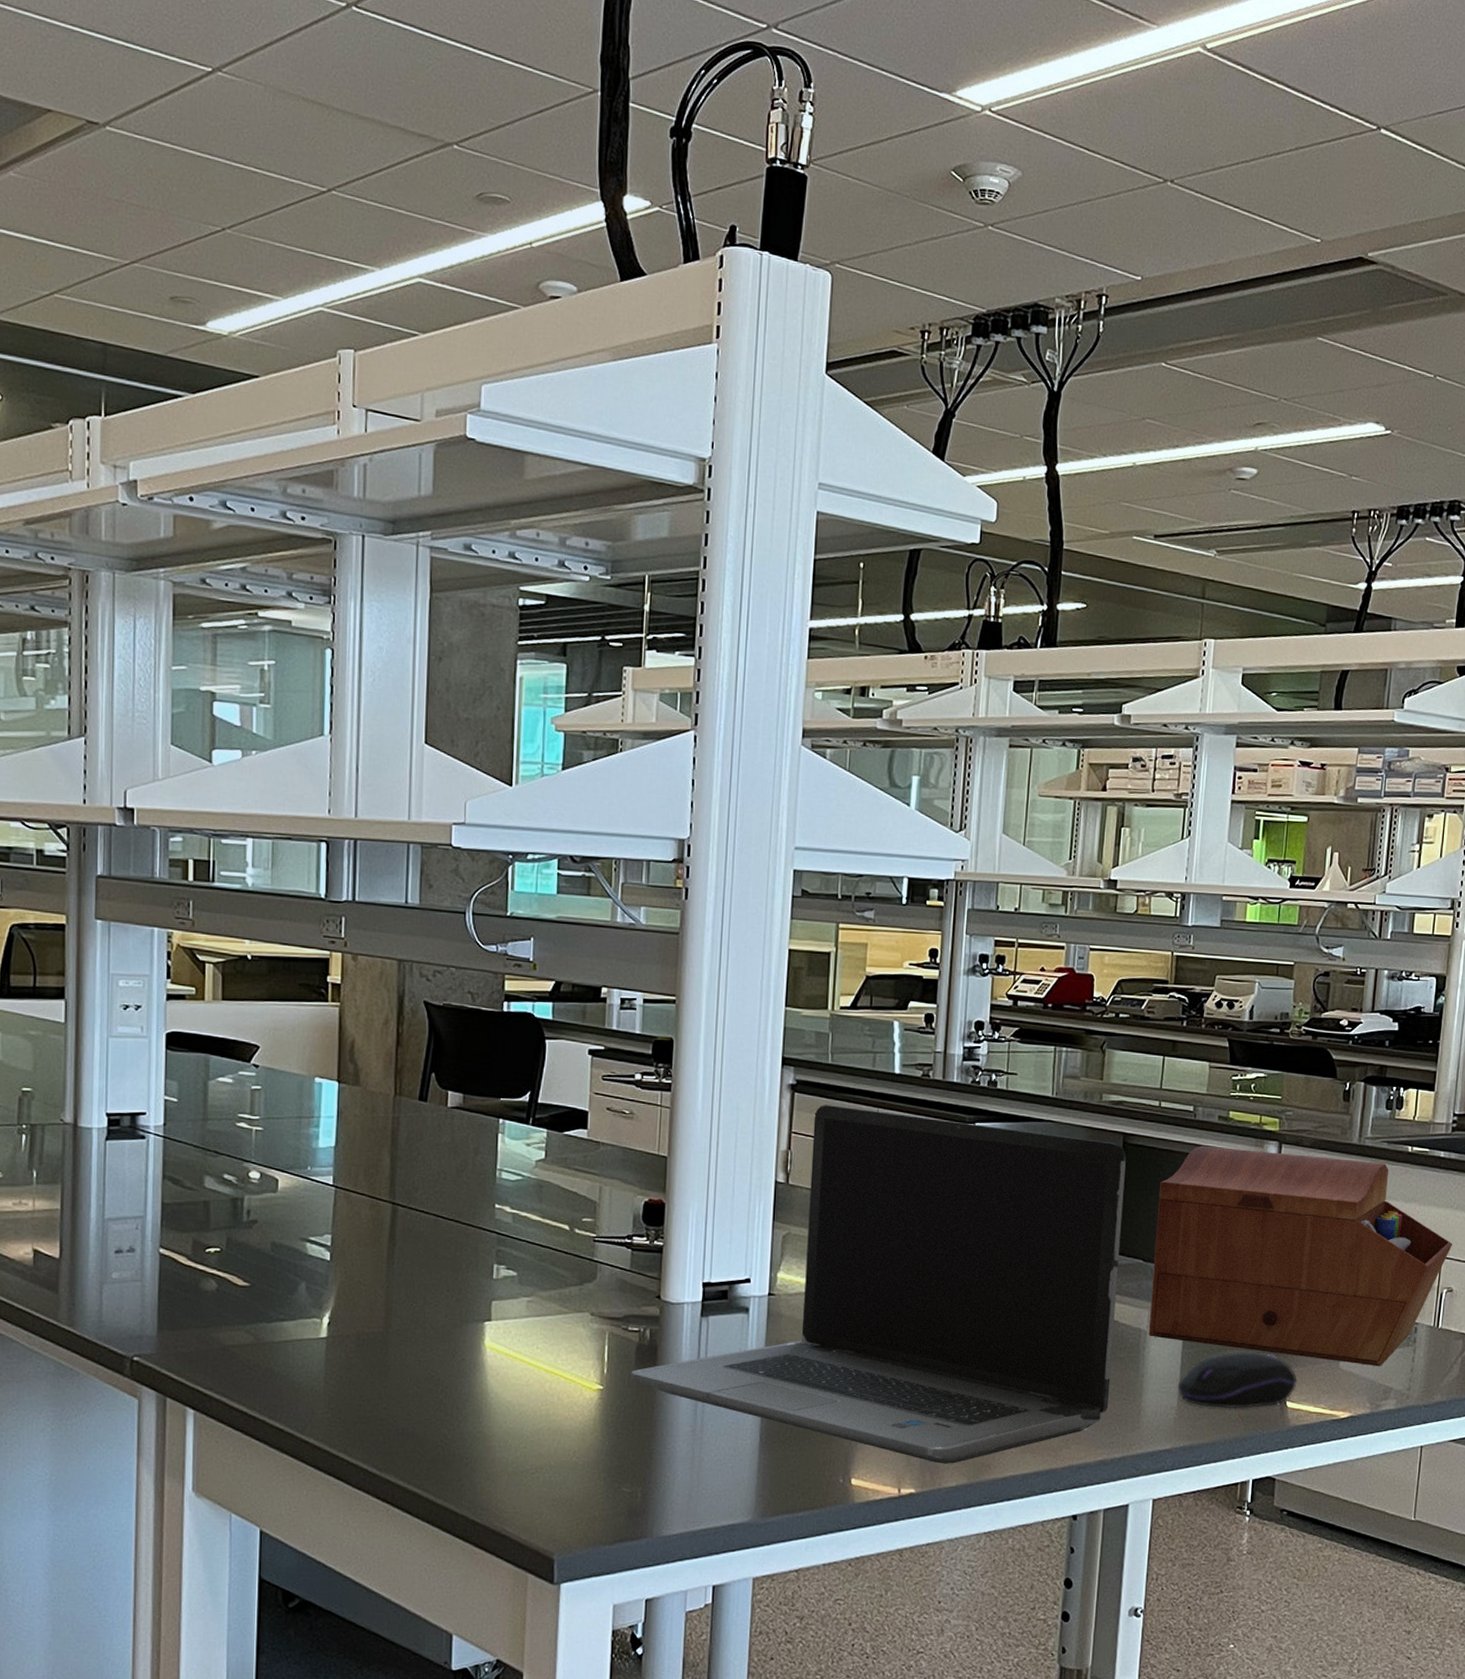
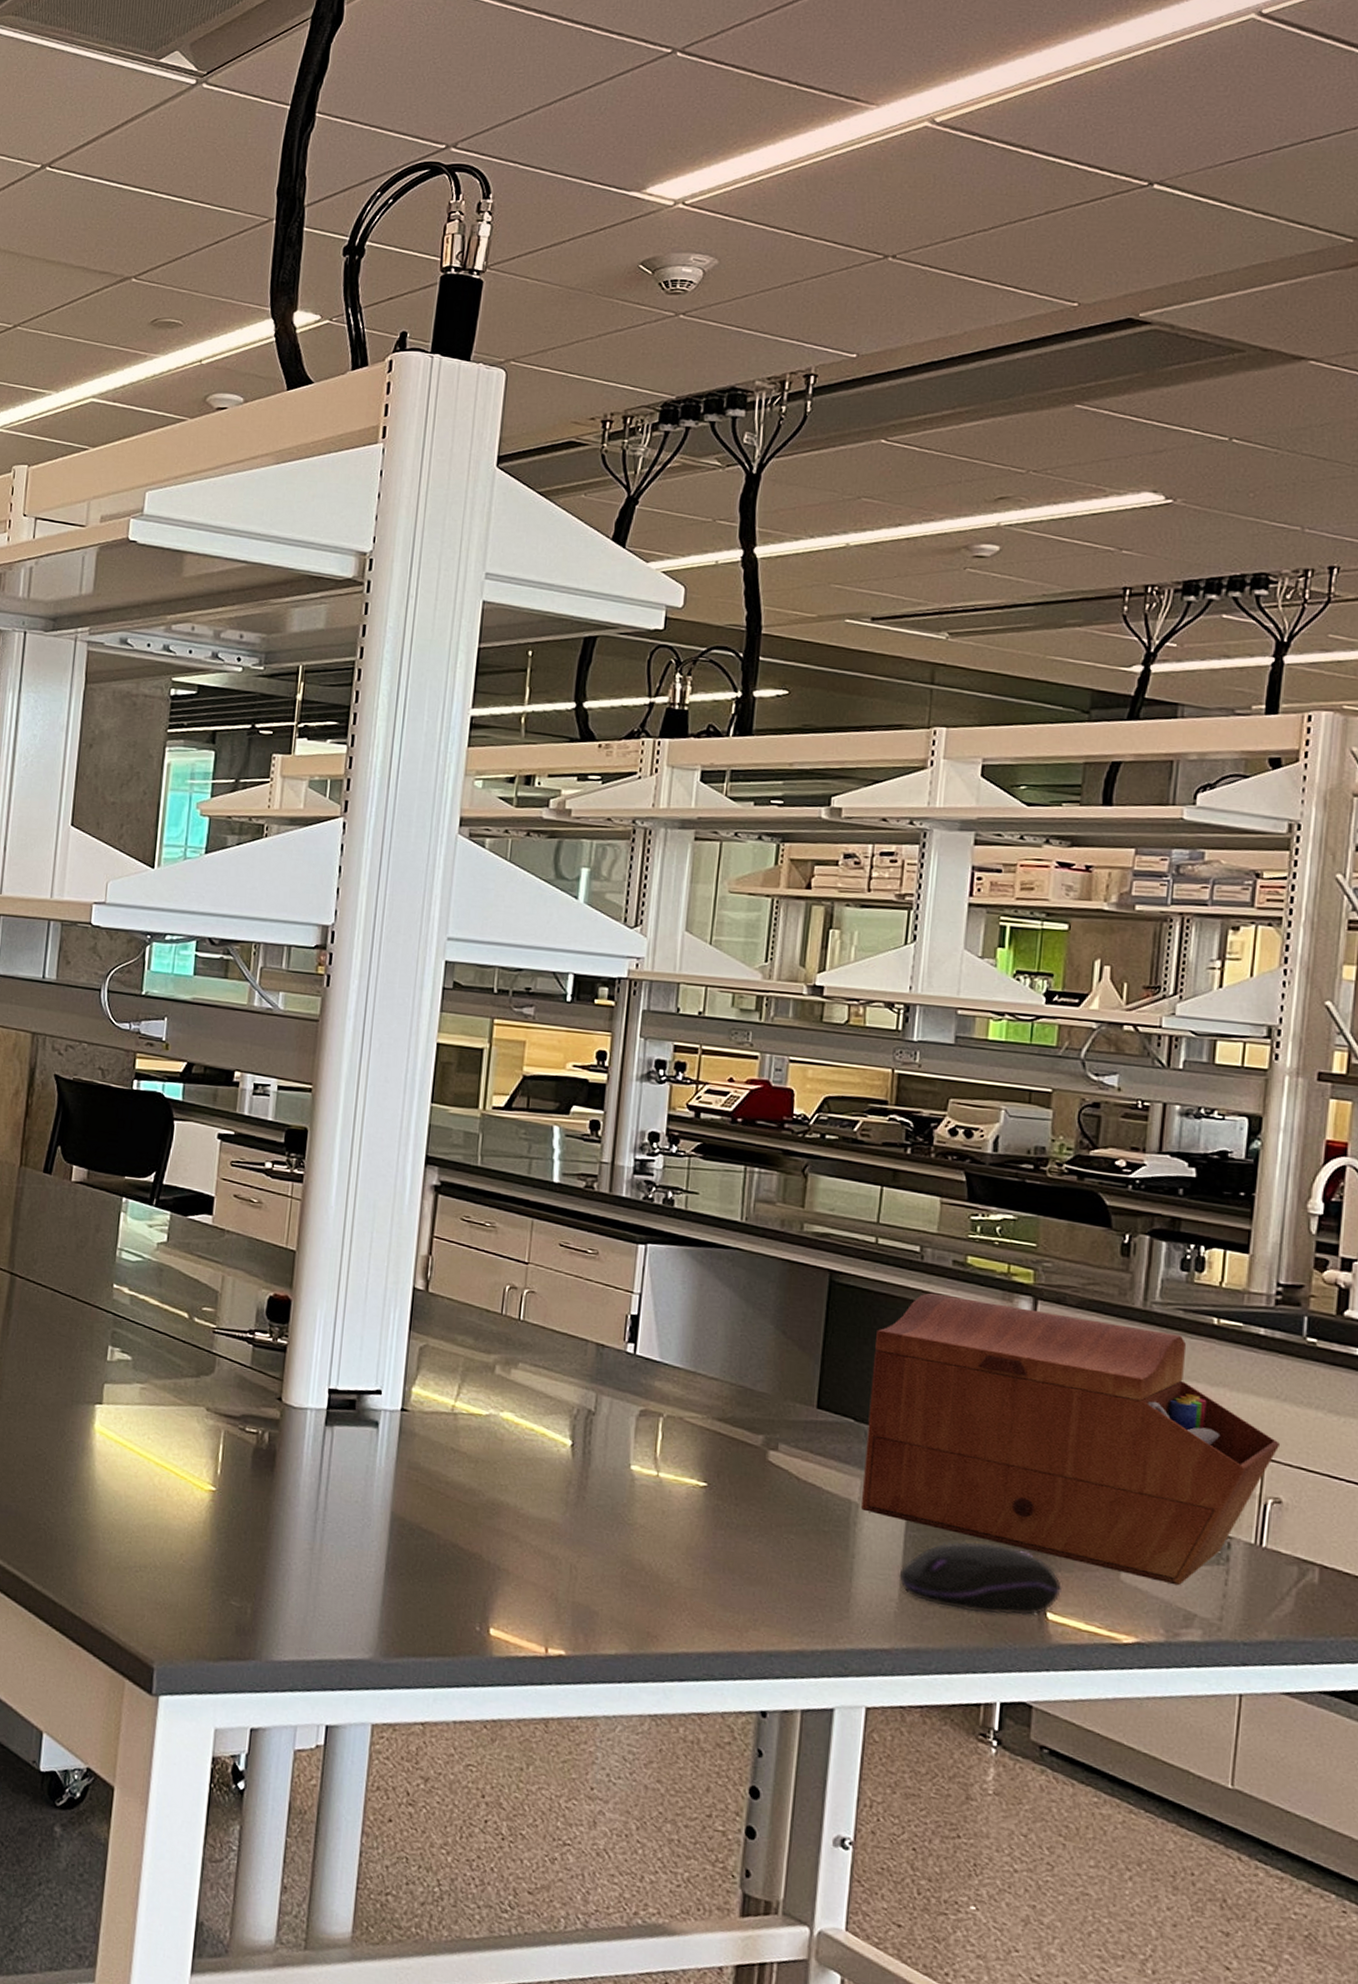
laptop computer: present [630,1105,1126,1464] -> none [245,1210,833,1629]

